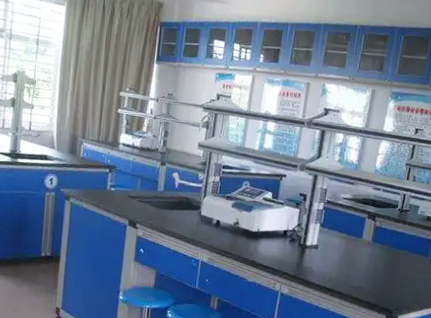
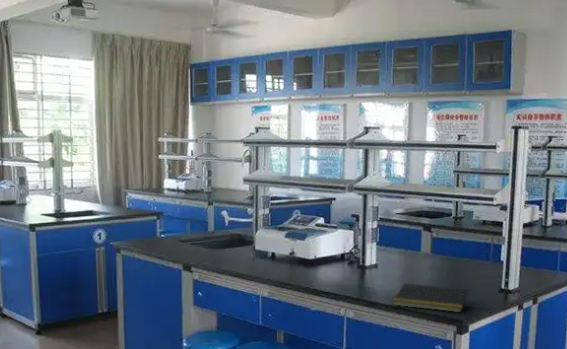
notepad: none [328,267,404,303] -> present [393,283,469,313]

